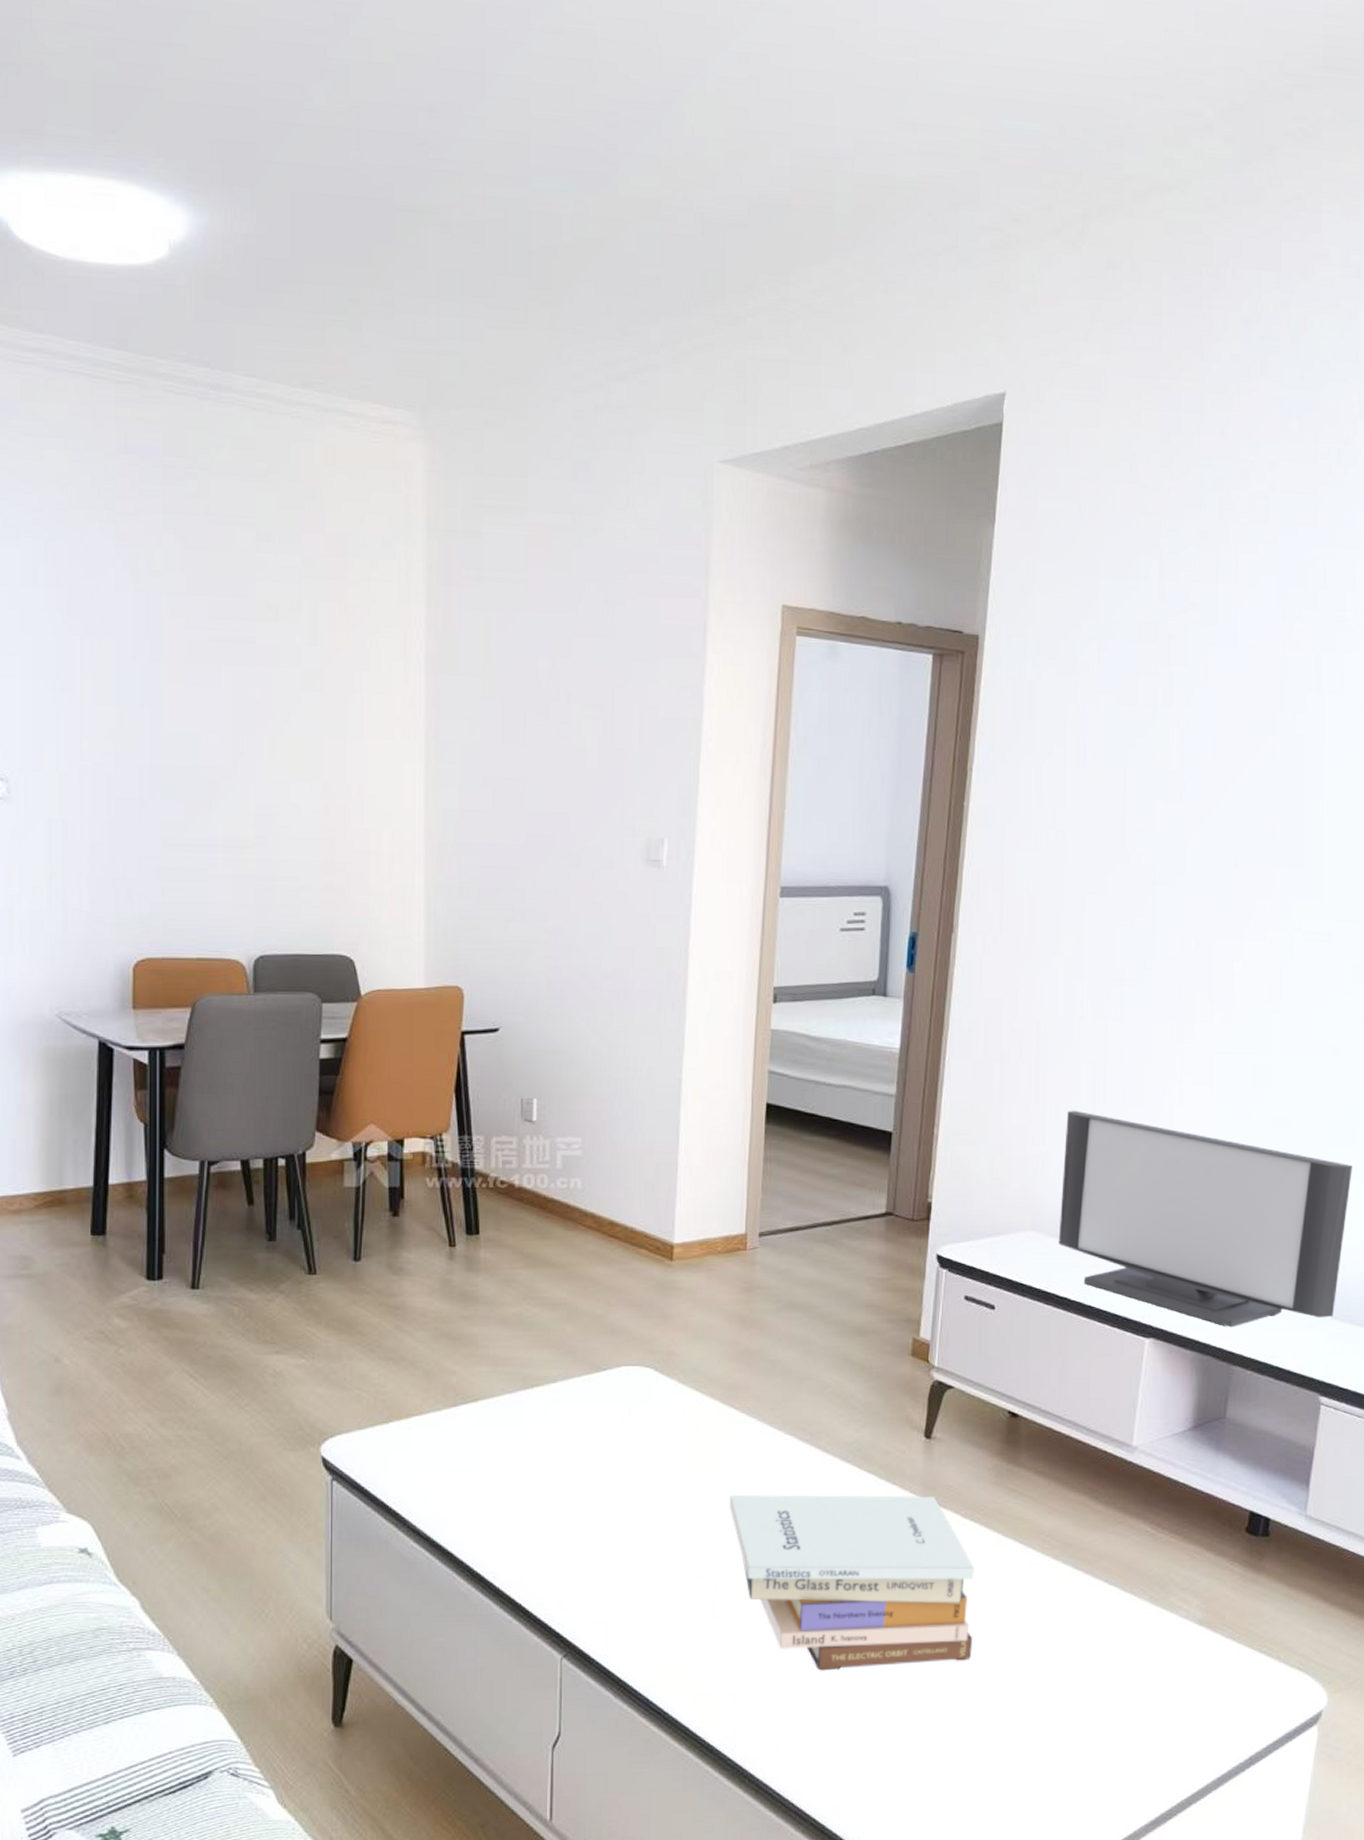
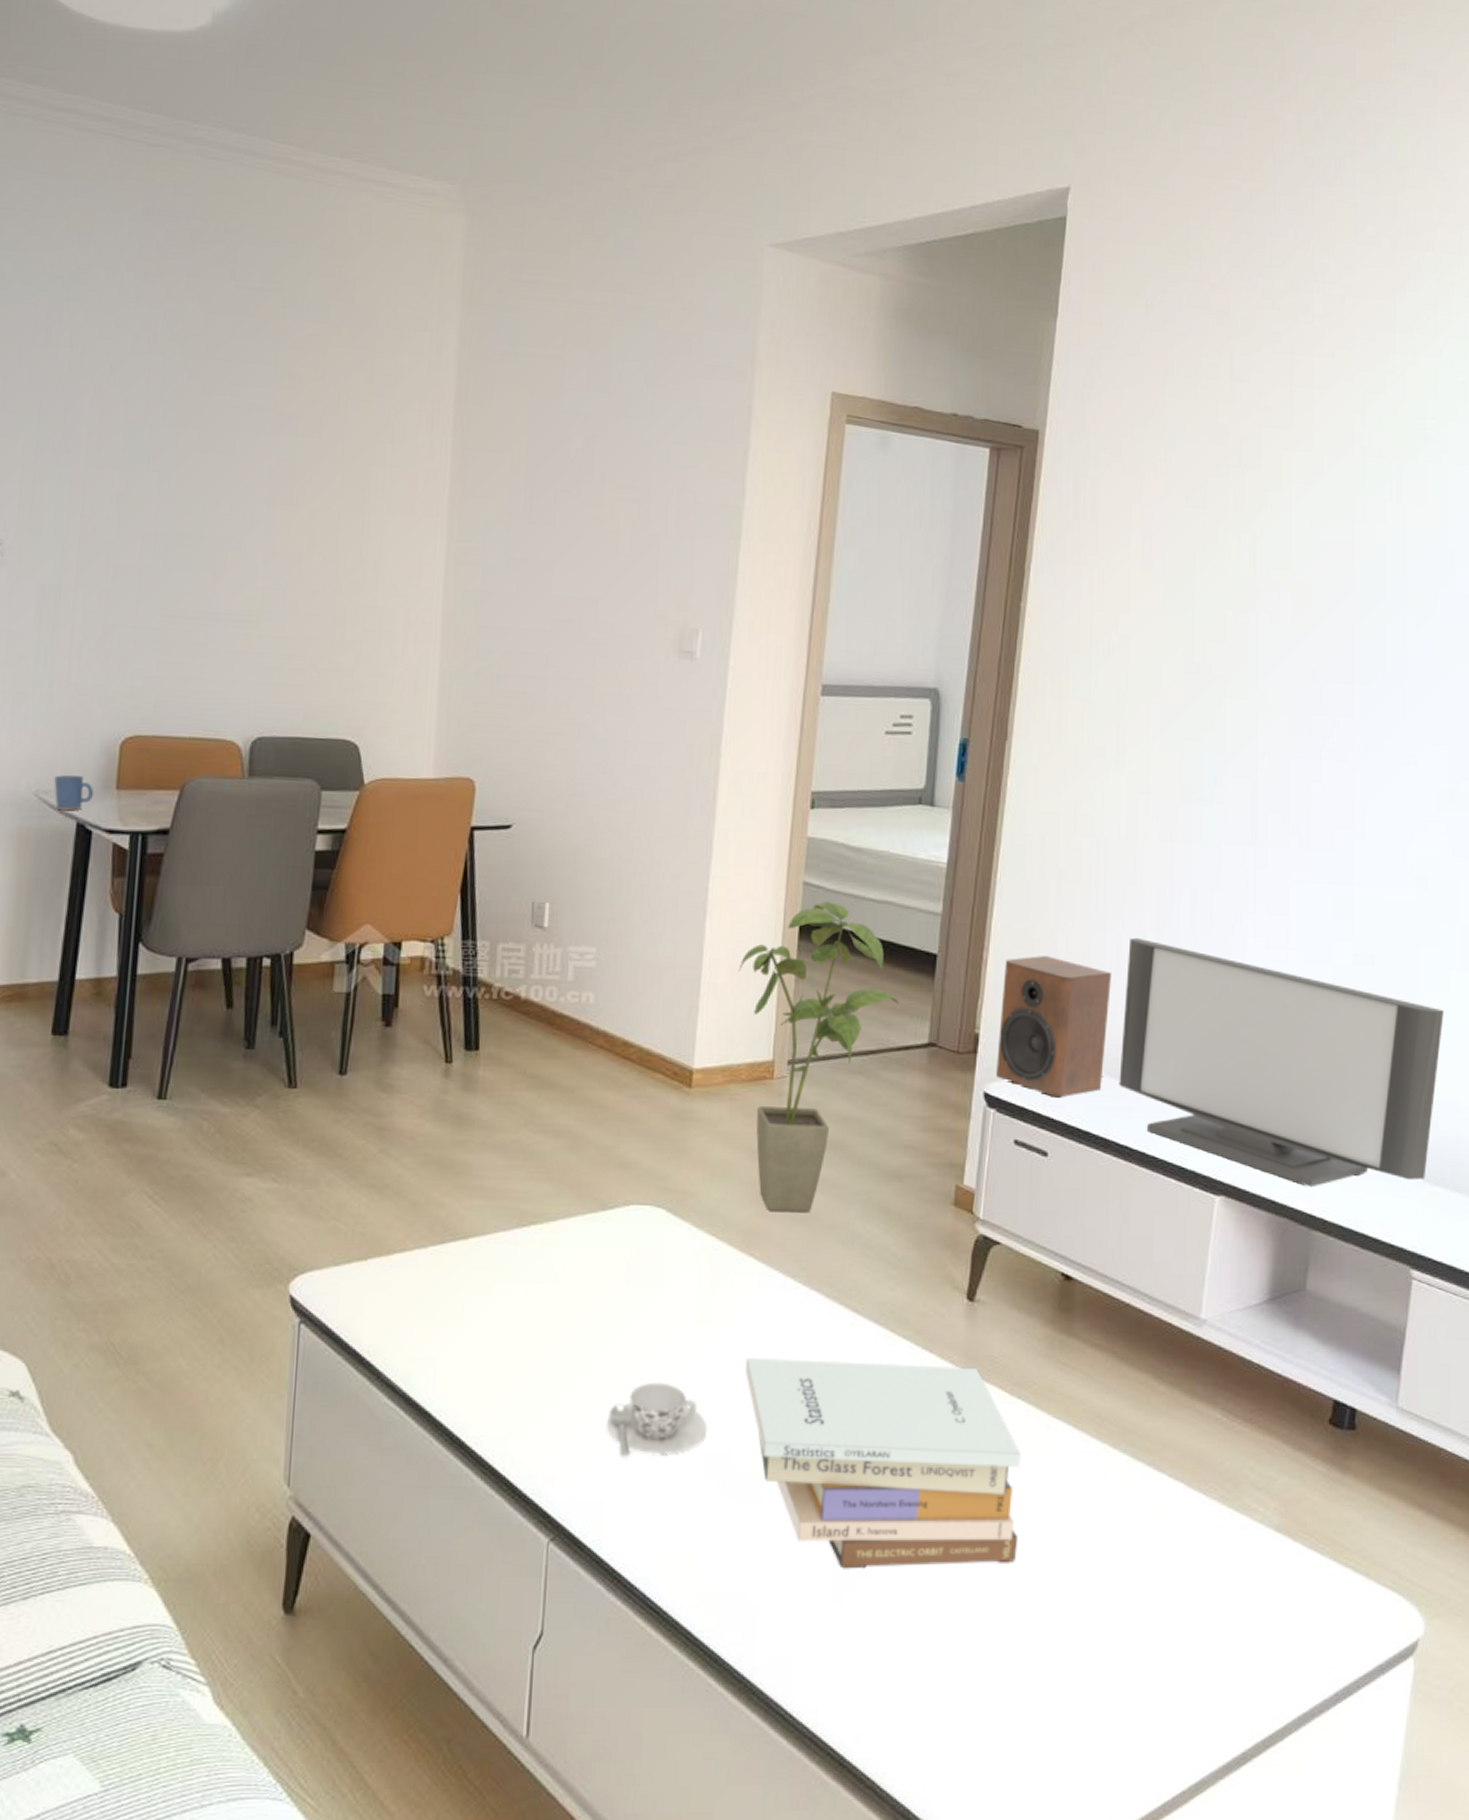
mug: none [75,998,111,1031] -> present [54,775,93,811]
teacup: none [609,1519,698,1583] -> present [607,1382,708,1456]
house plant: none [711,1088,859,1366] -> present [738,901,900,1212]
speaker: none [948,1129,1051,1257] -> present [996,955,1111,1098]

